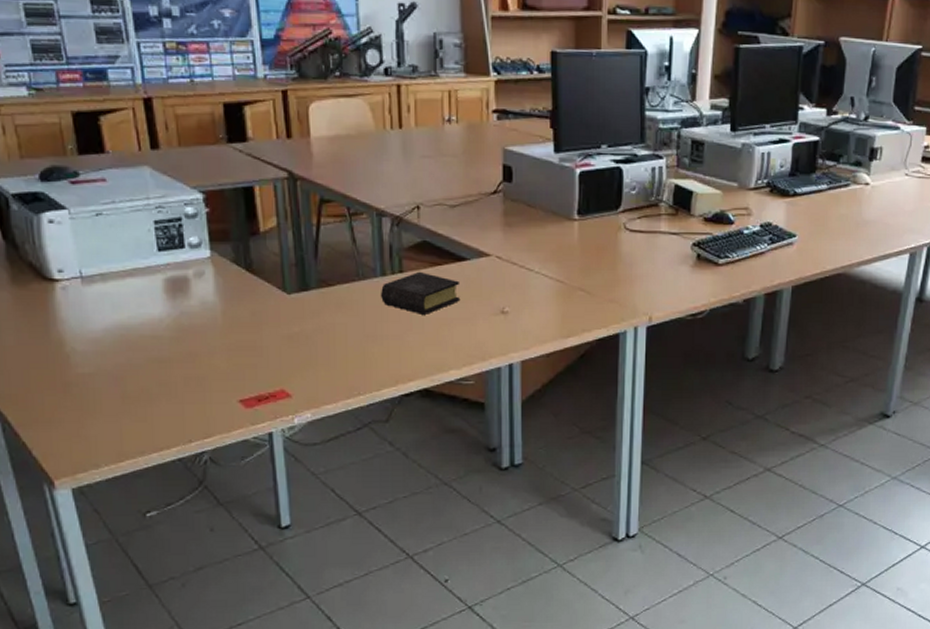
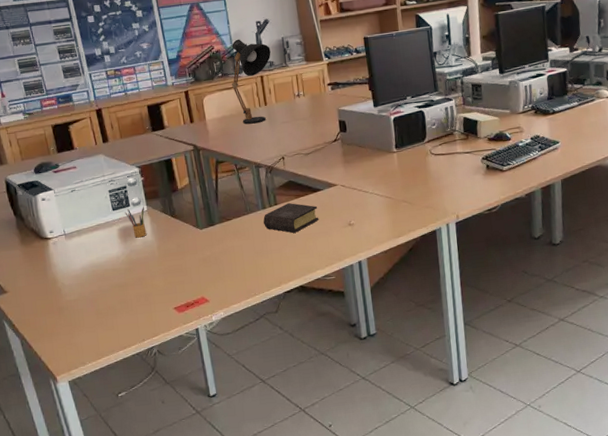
pencil box: none [176,250,208,295] -> present [125,206,147,238]
desk lamp: none [352,25,415,153] -> present [231,39,271,125]

